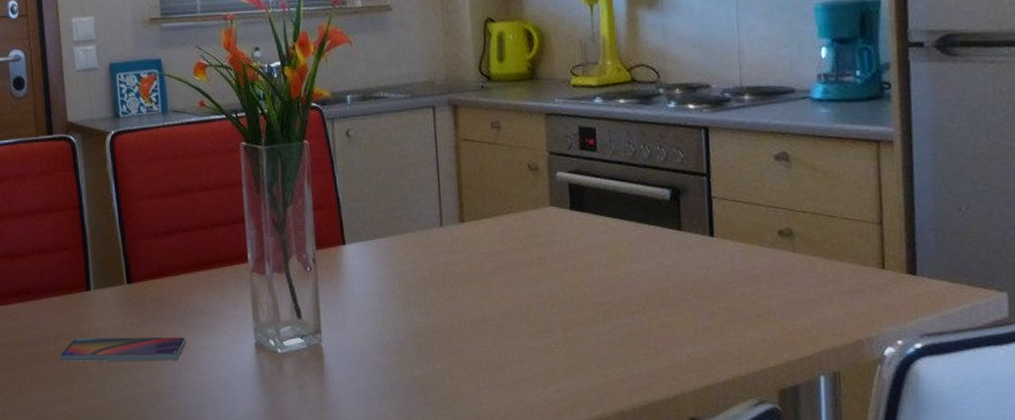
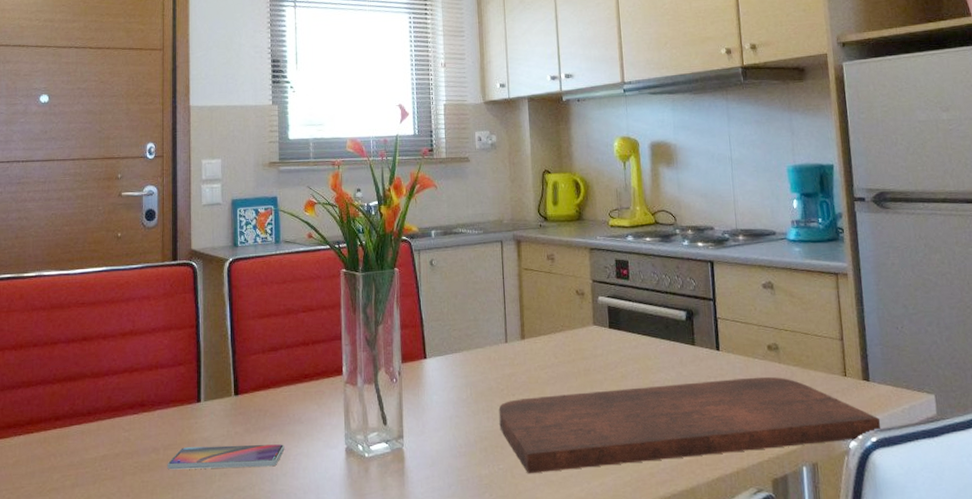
cutting board: none [433,268,930,375] -> present [498,376,881,473]

